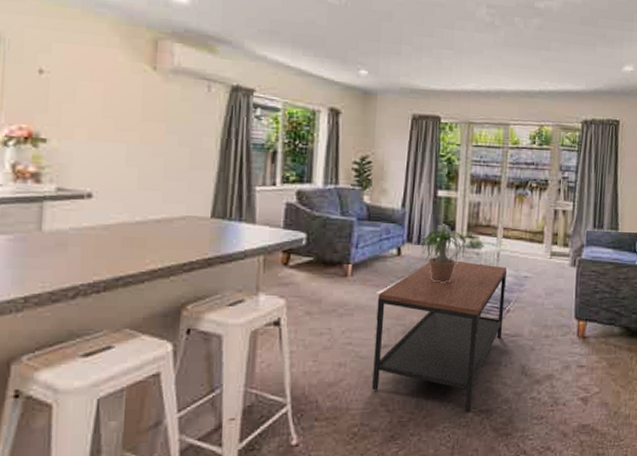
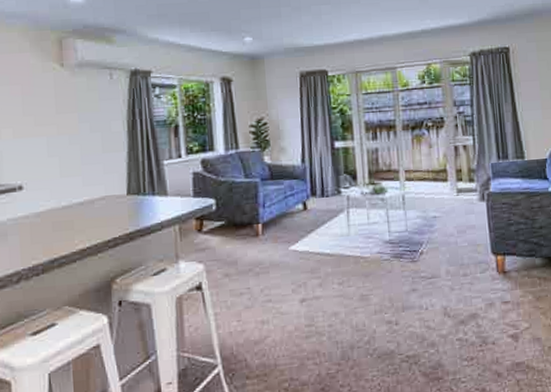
coffee table: present [372,260,508,413] -> none [290,208,419,360]
potted plant: present [419,228,471,283] -> none [325,178,376,233]

